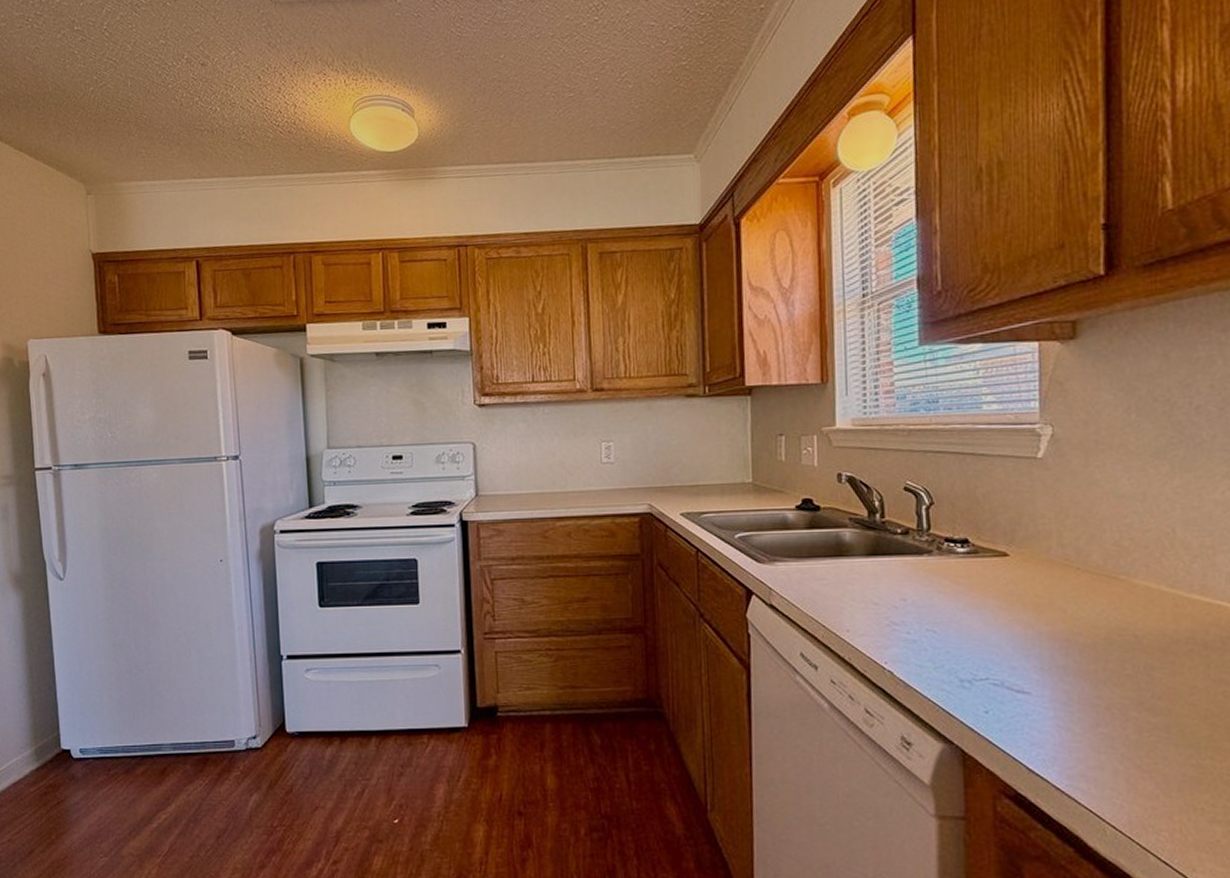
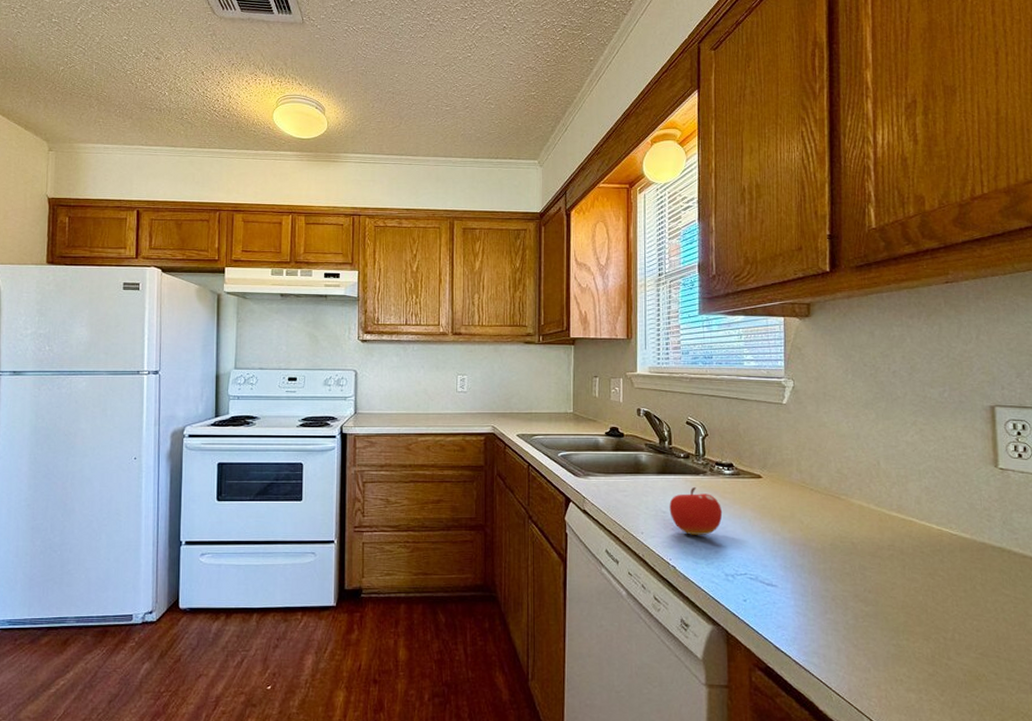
fruit: none [883,571,955,632] -> present [669,487,723,535]

